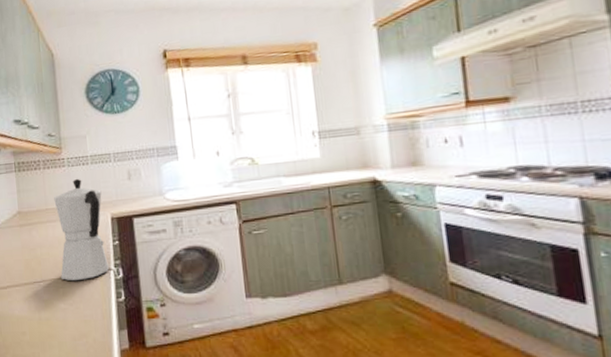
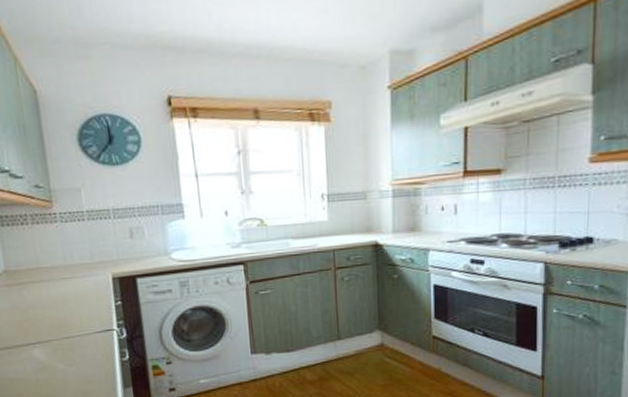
moka pot: present [54,178,109,281] -> none [46,235,111,342]

